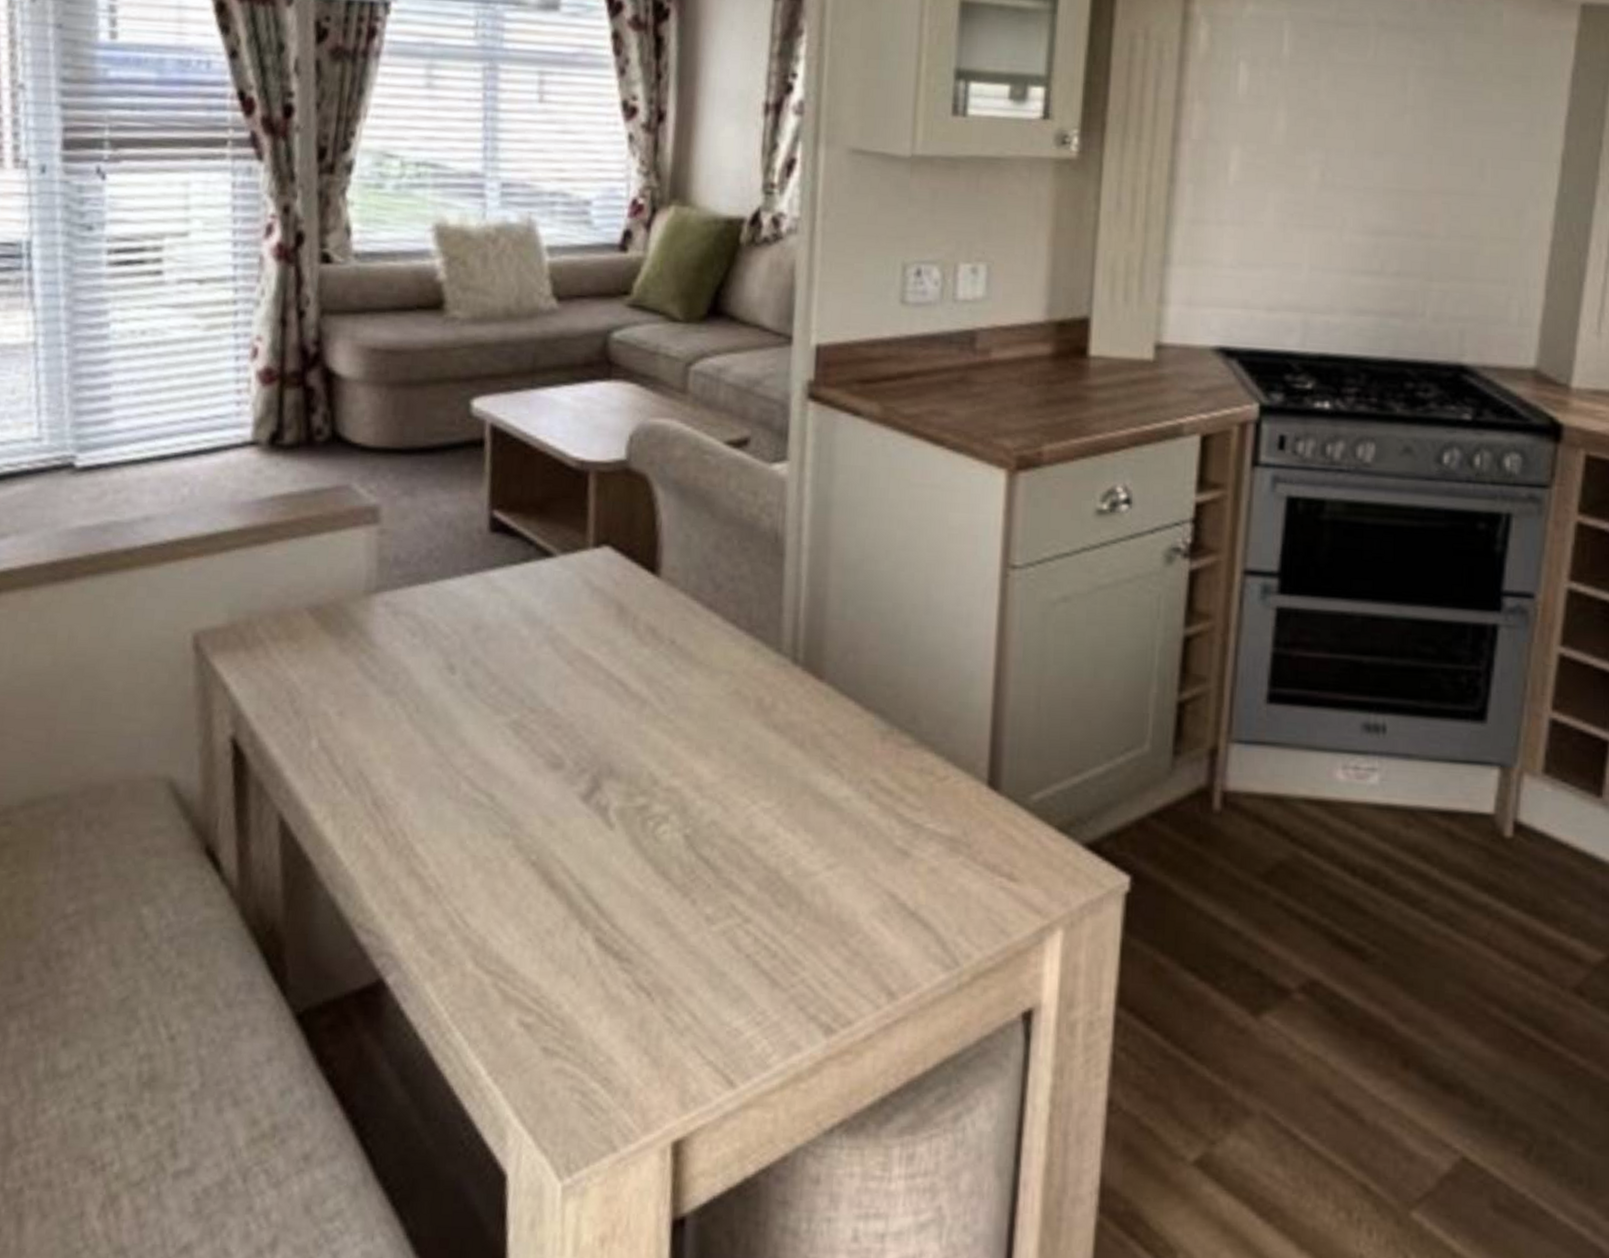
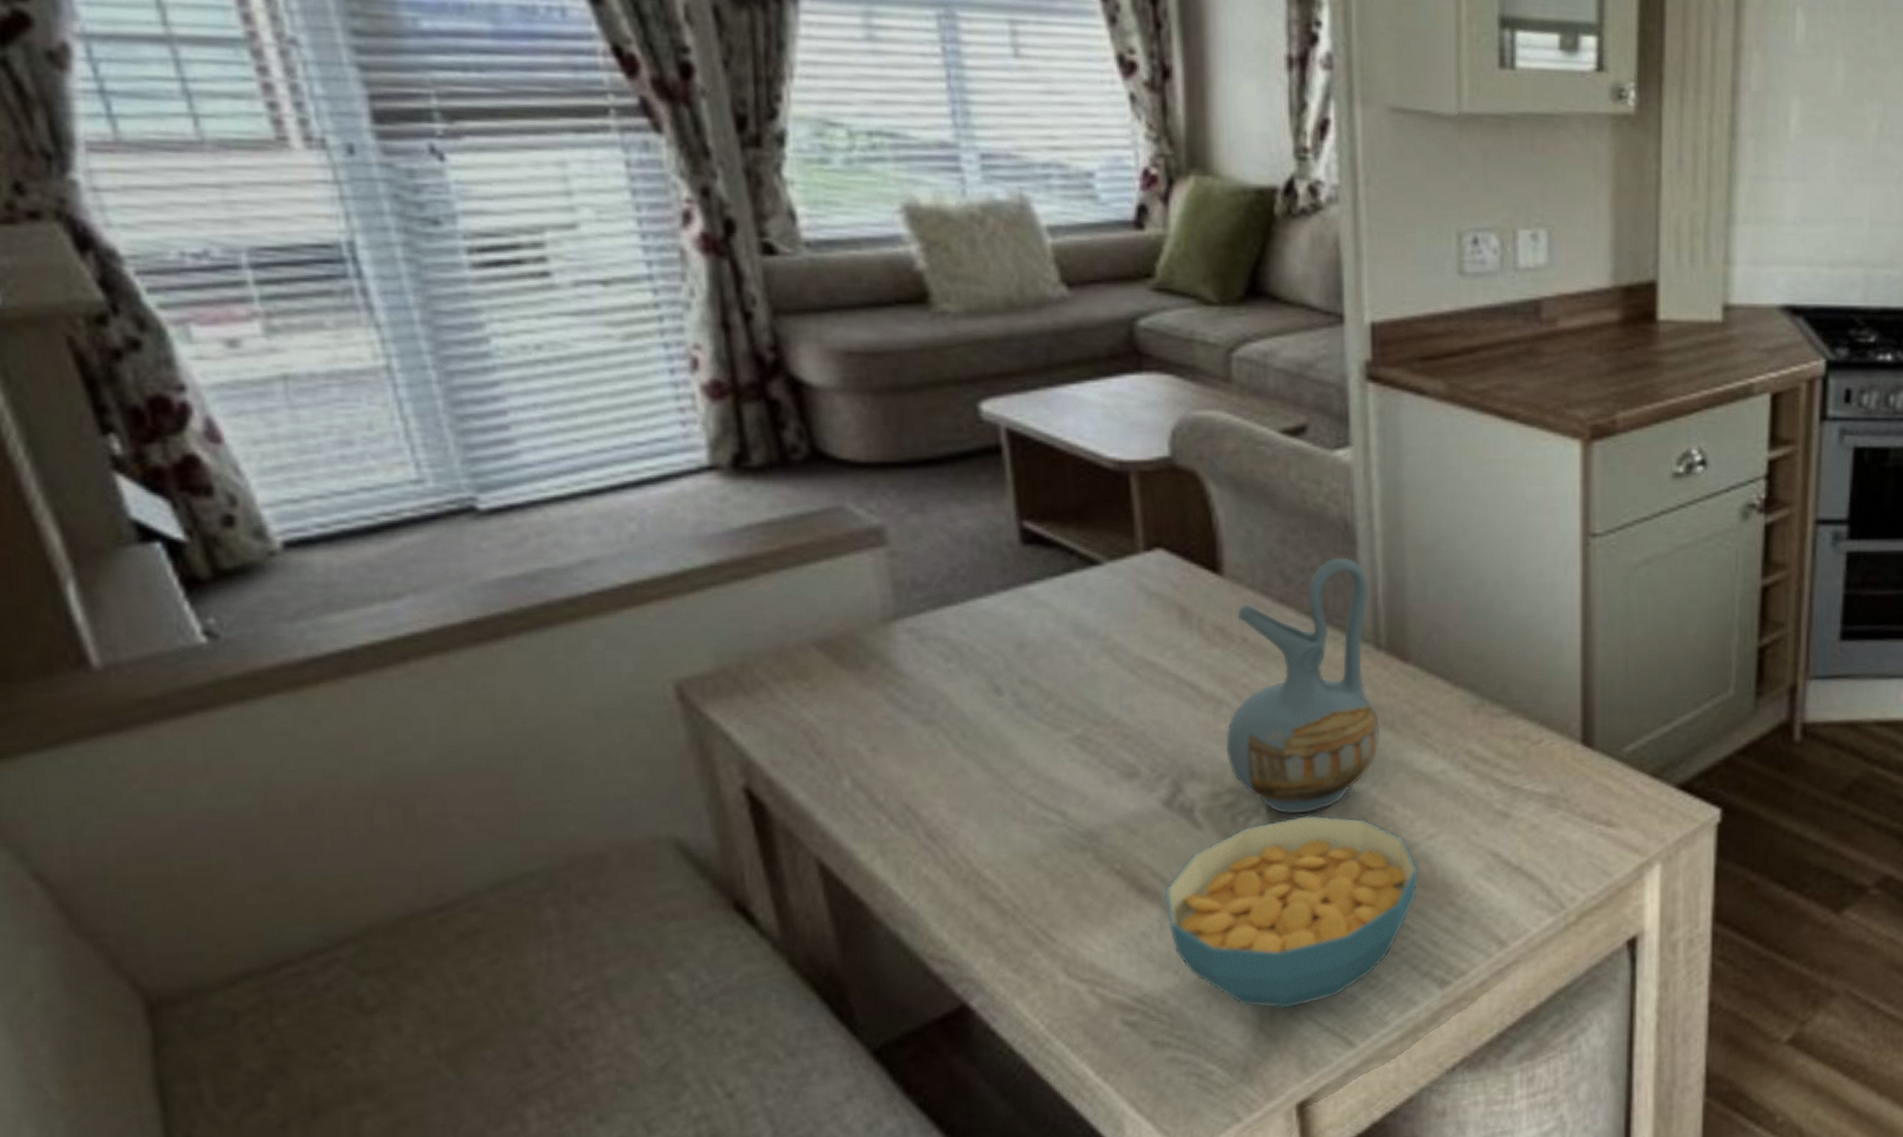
cereal bowl: none [571,827,815,1034] -> present [1164,814,1419,1009]
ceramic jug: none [644,568,793,826] -> present [1225,557,1381,815]

